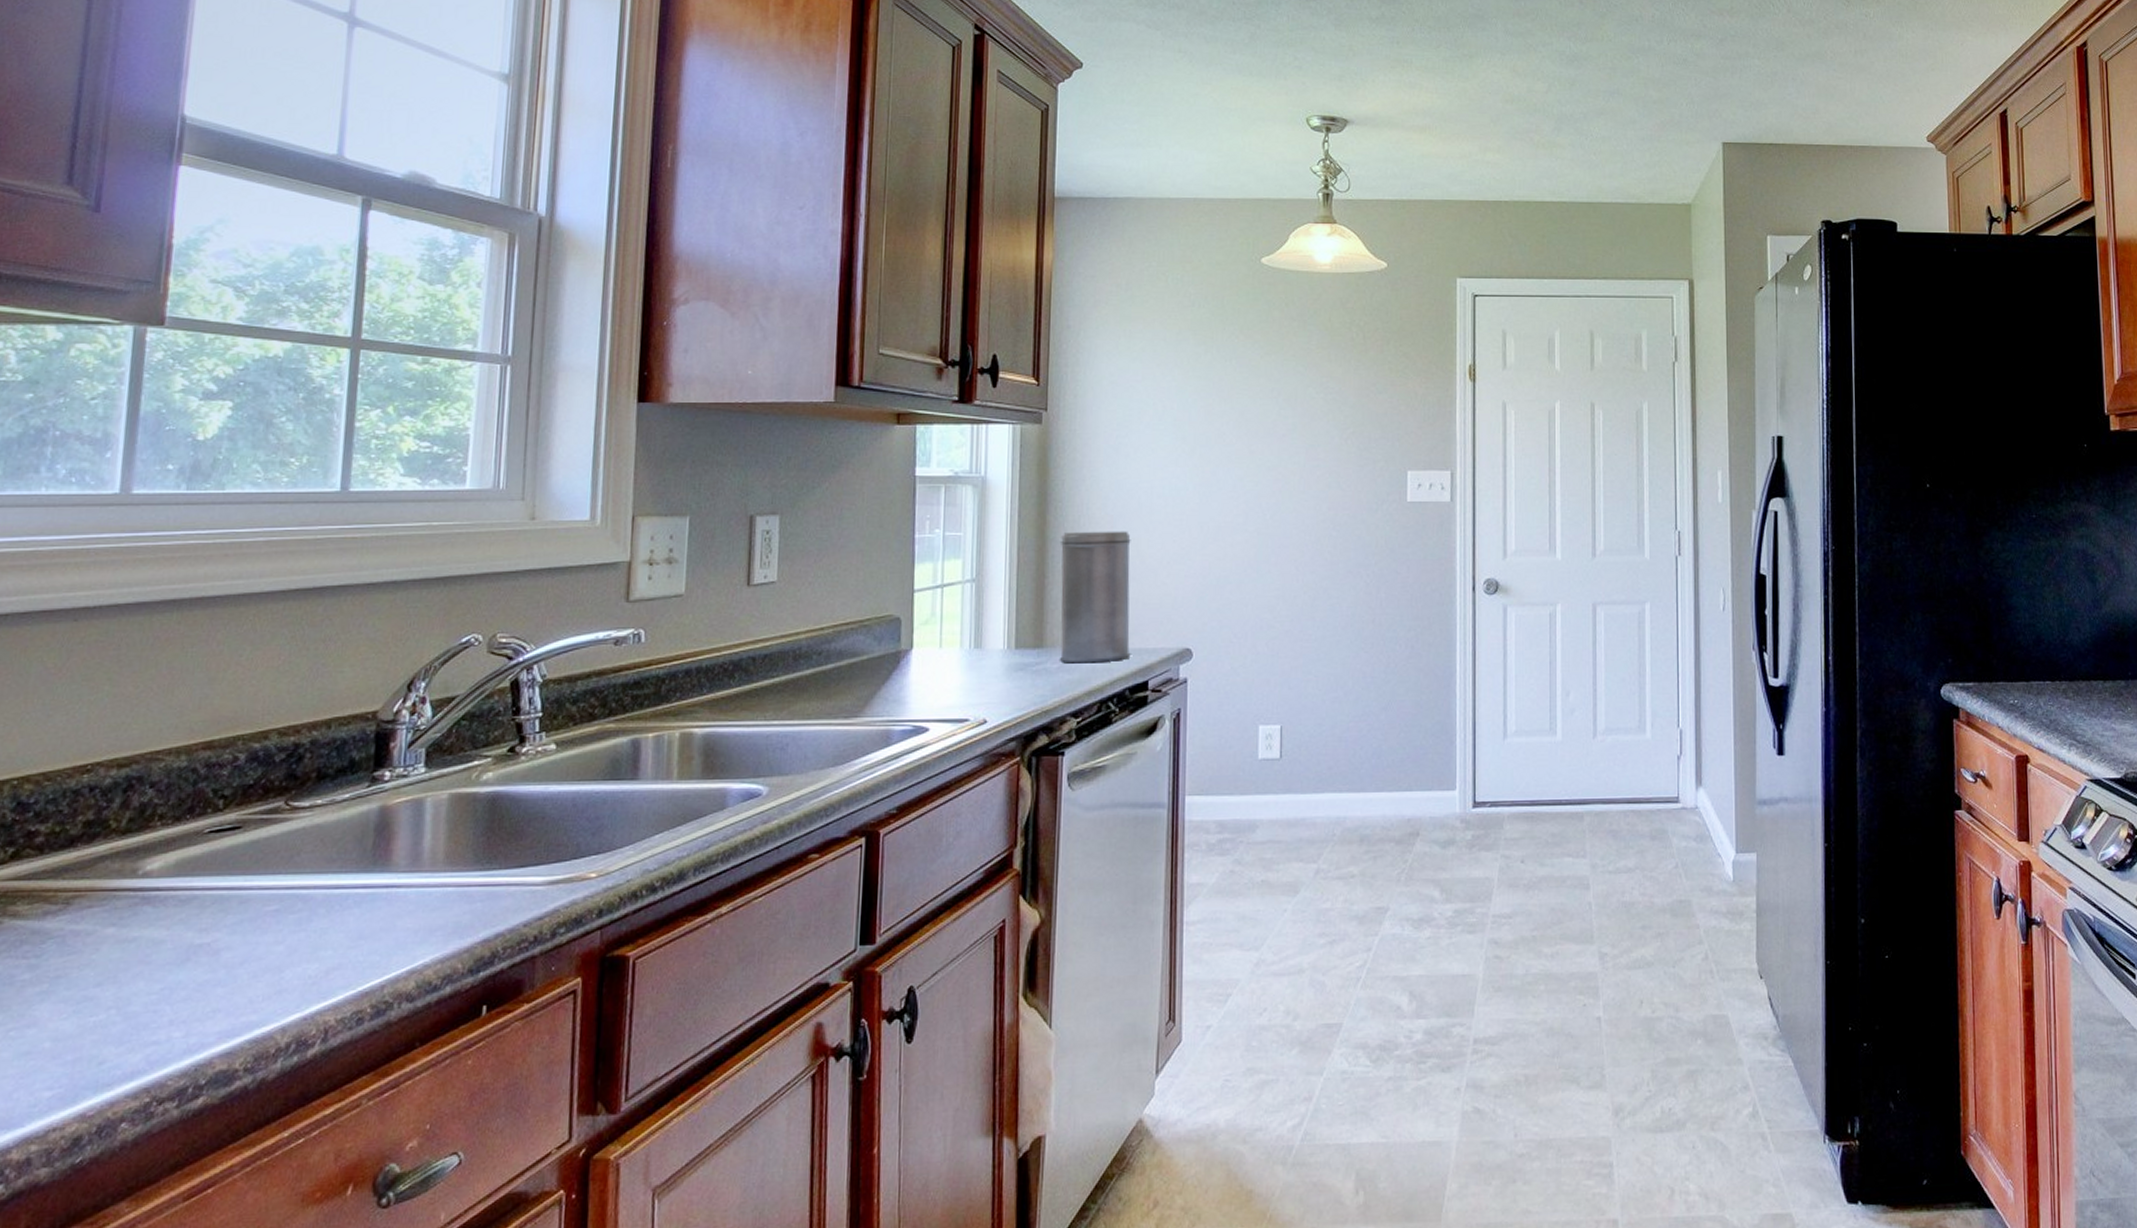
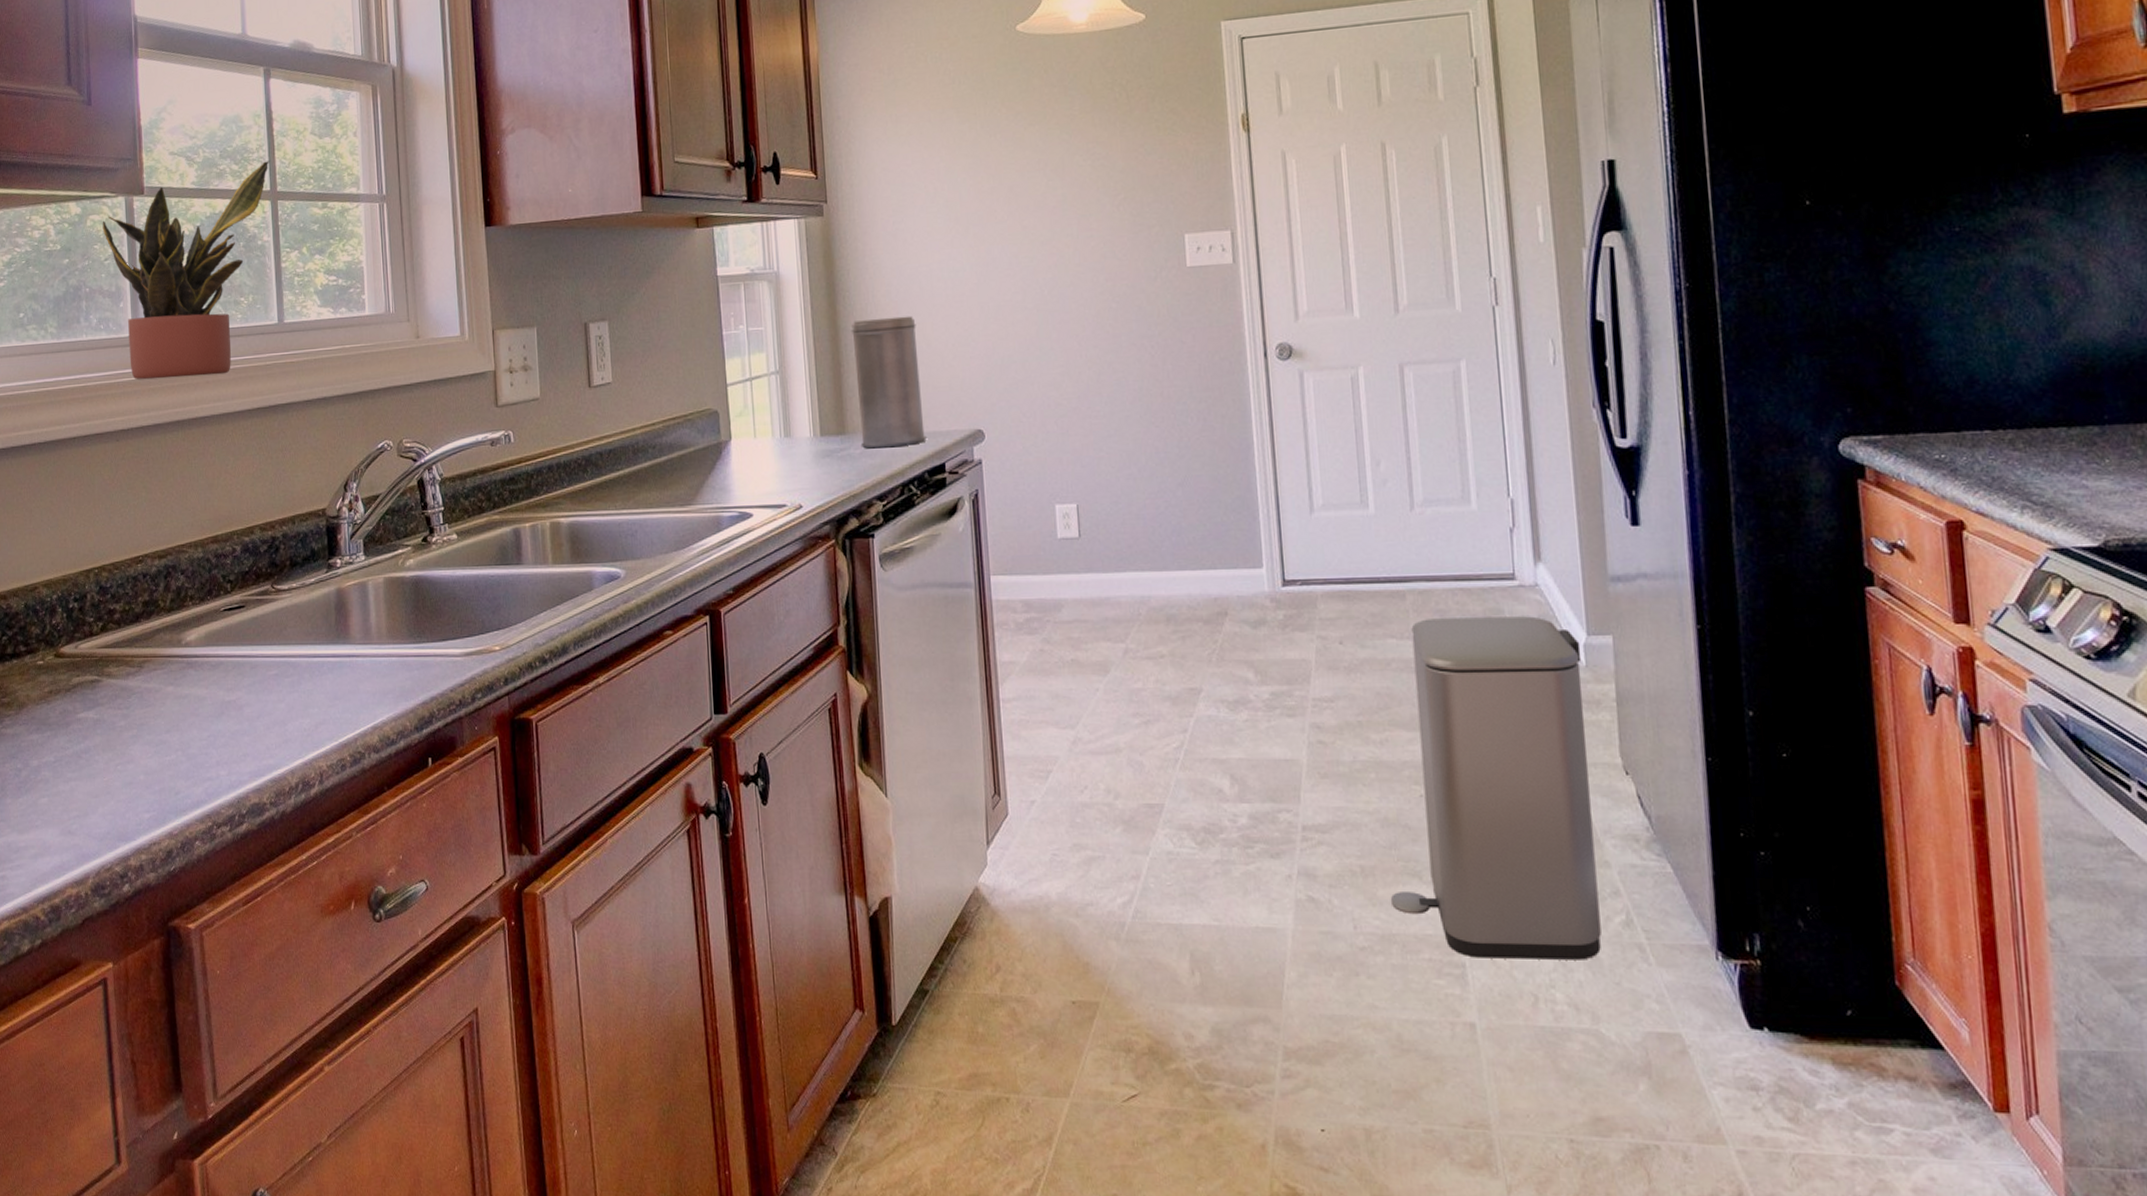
potted plant: none [93,303,355,548] -> present [102,161,269,380]
pedal bin: none [1549,836,1731,1157] -> present [1390,616,1601,960]

